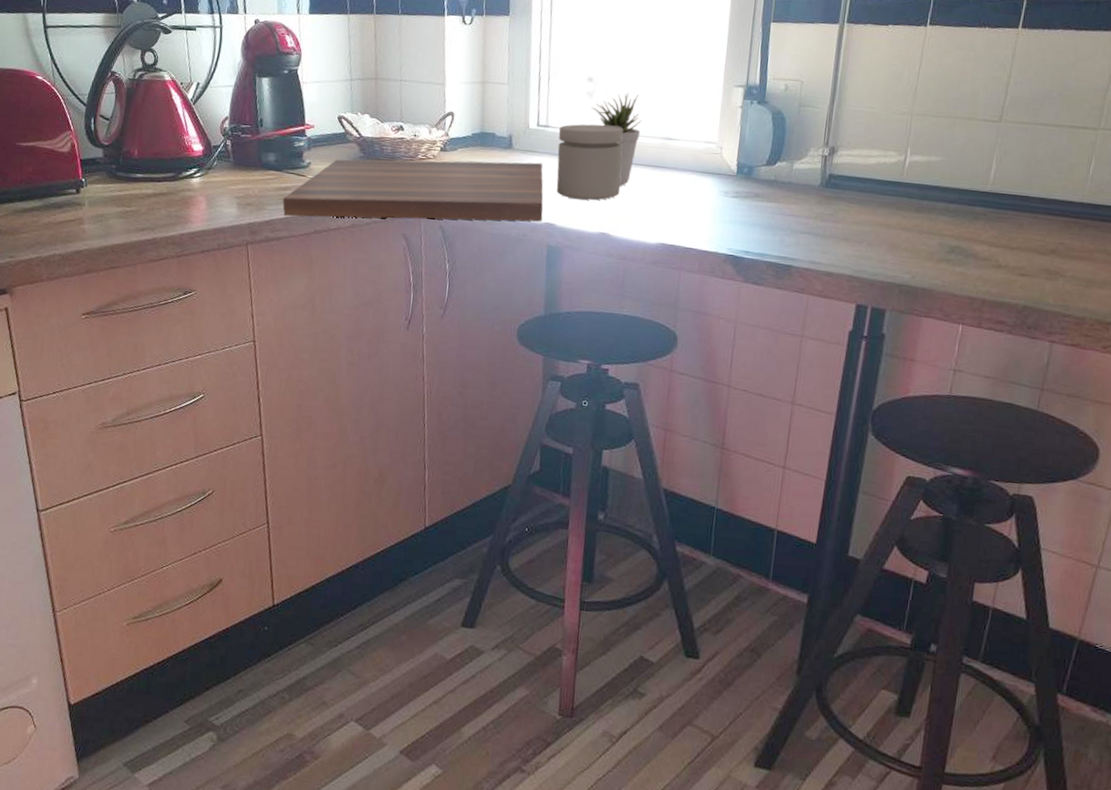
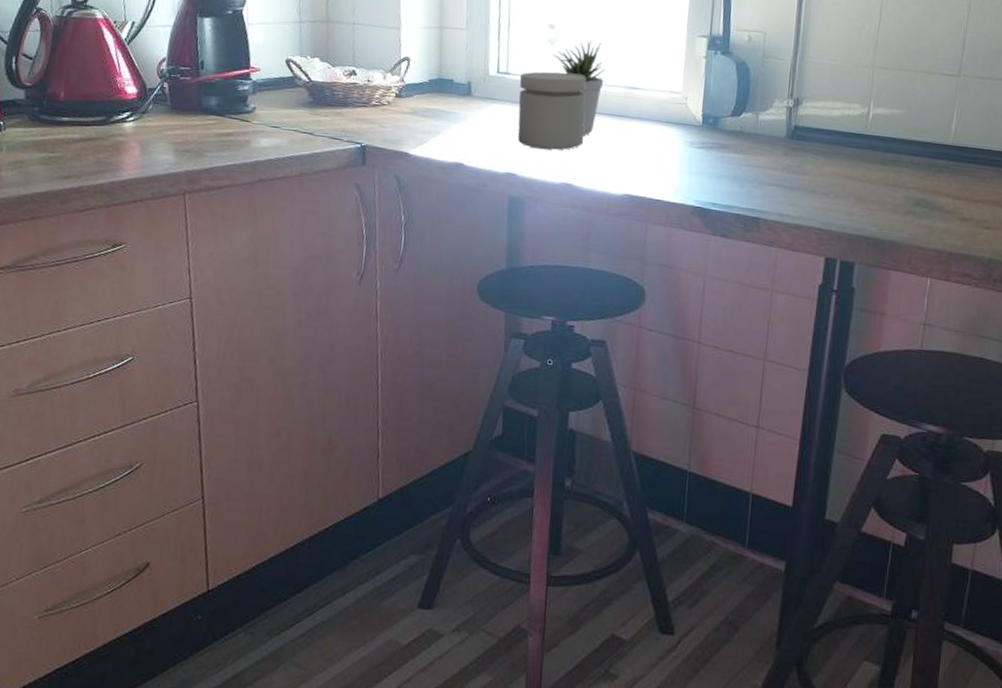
cutting board: present [282,159,543,222] -> none [224,104,504,171]

